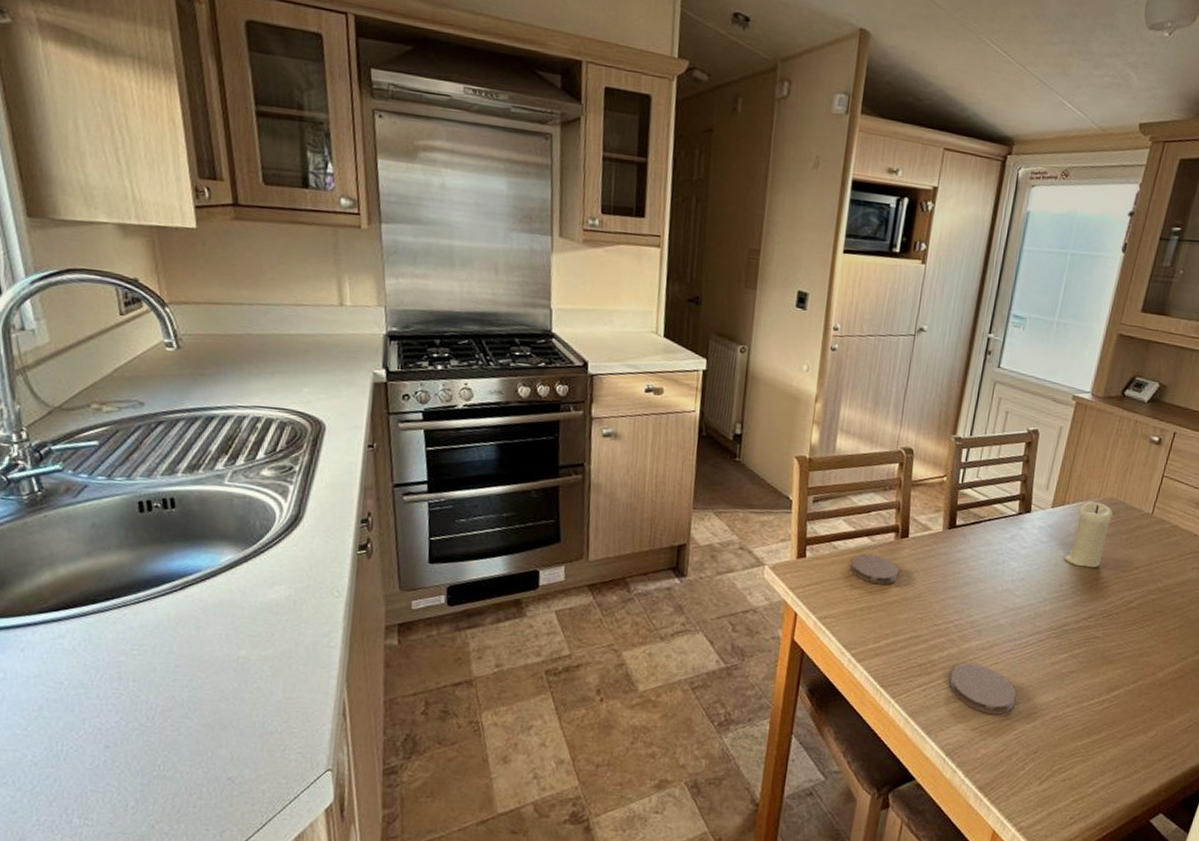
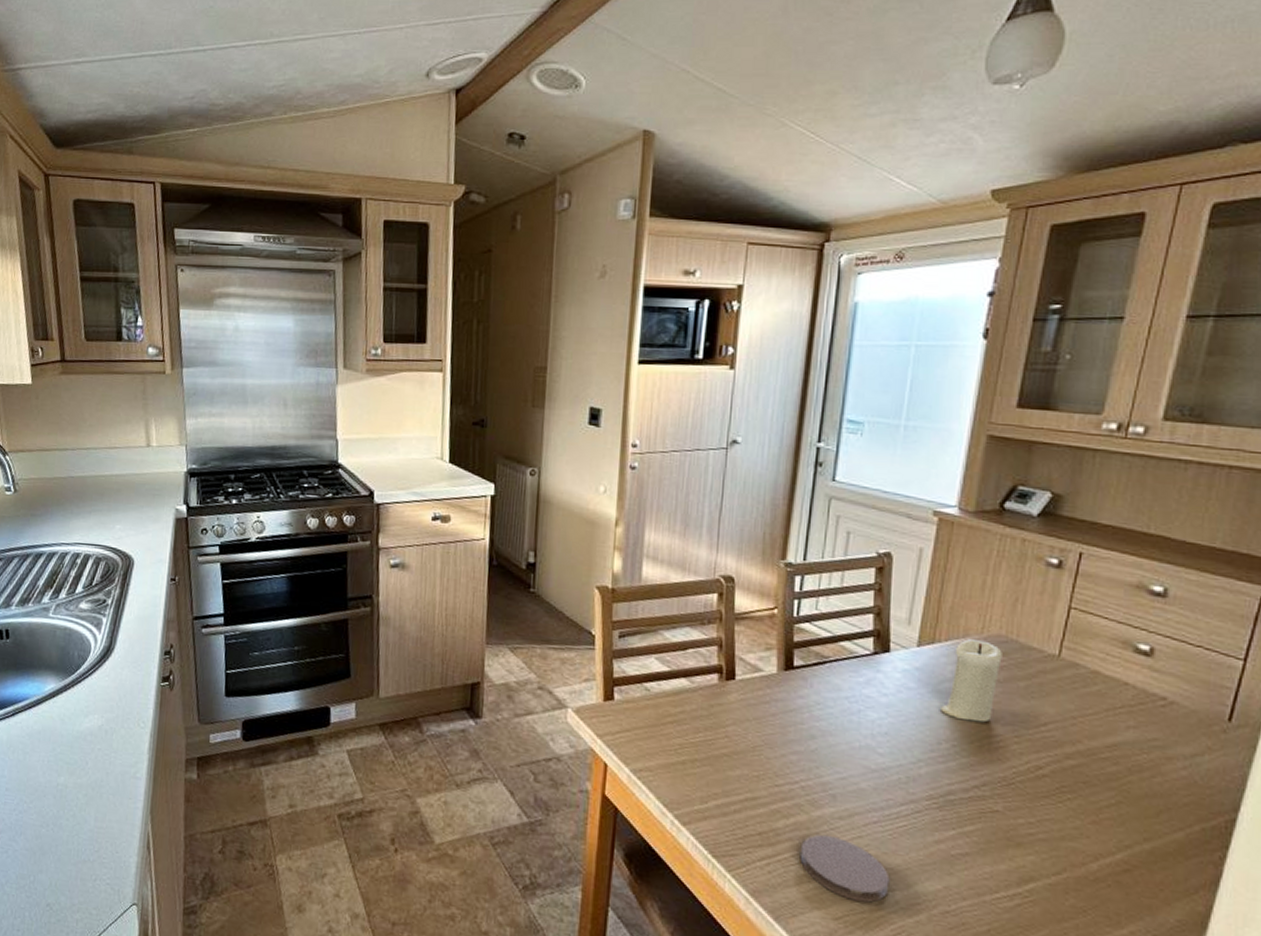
coaster: present [851,554,899,585] -> none [668,697,726,735]

